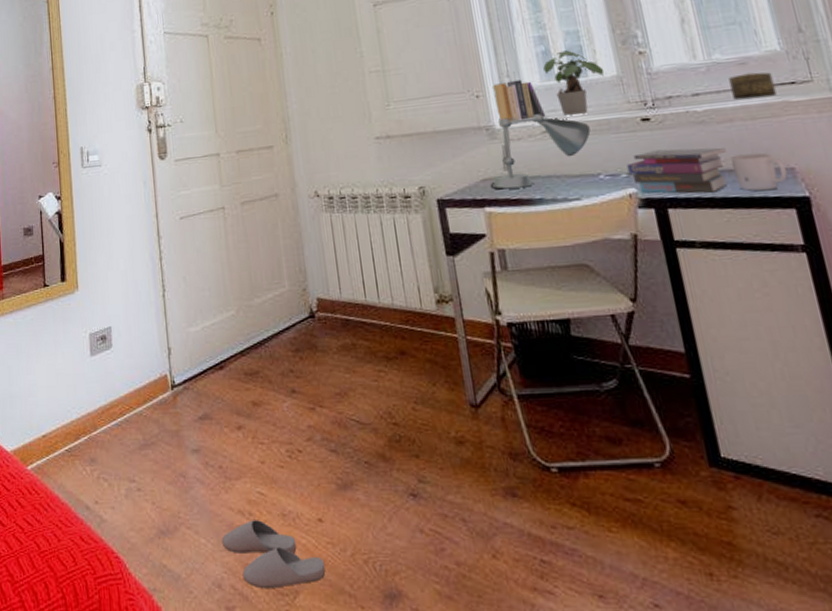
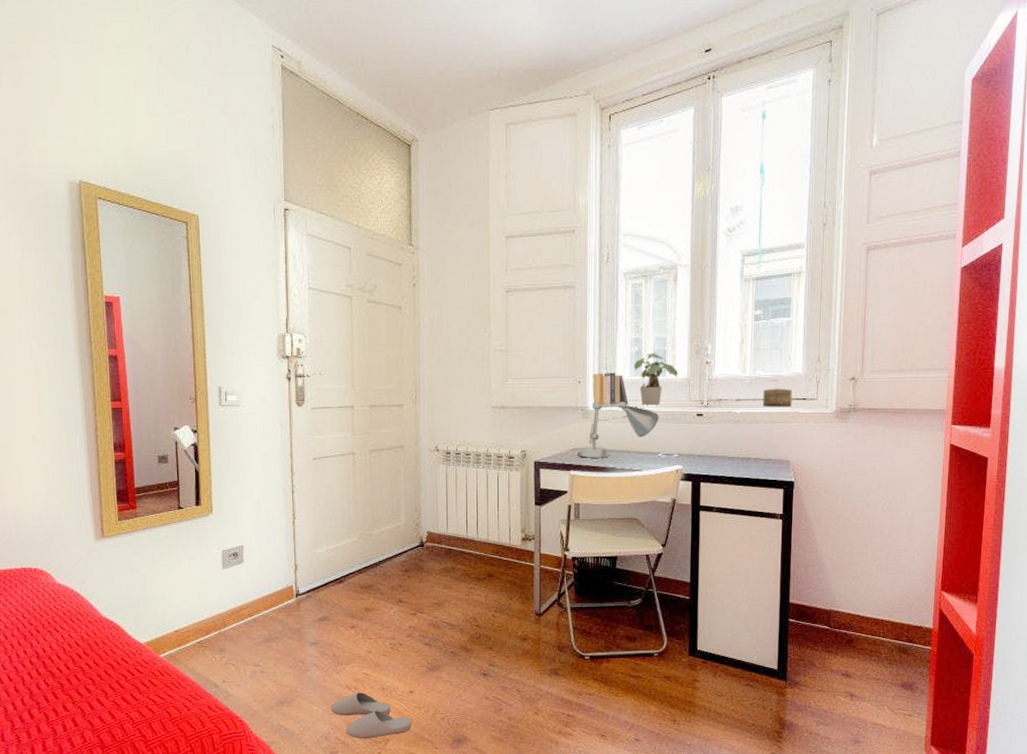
books: present [626,147,727,194] -> none [679,439,749,473]
mug: present [729,153,788,192] -> none [750,447,784,475]

